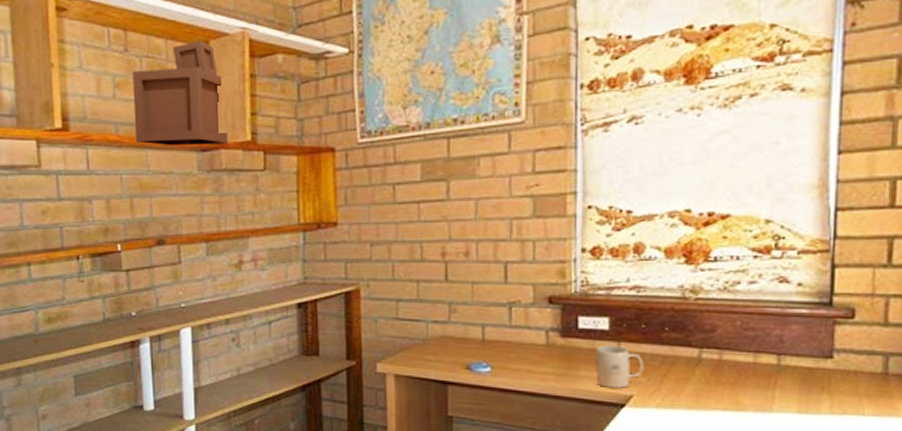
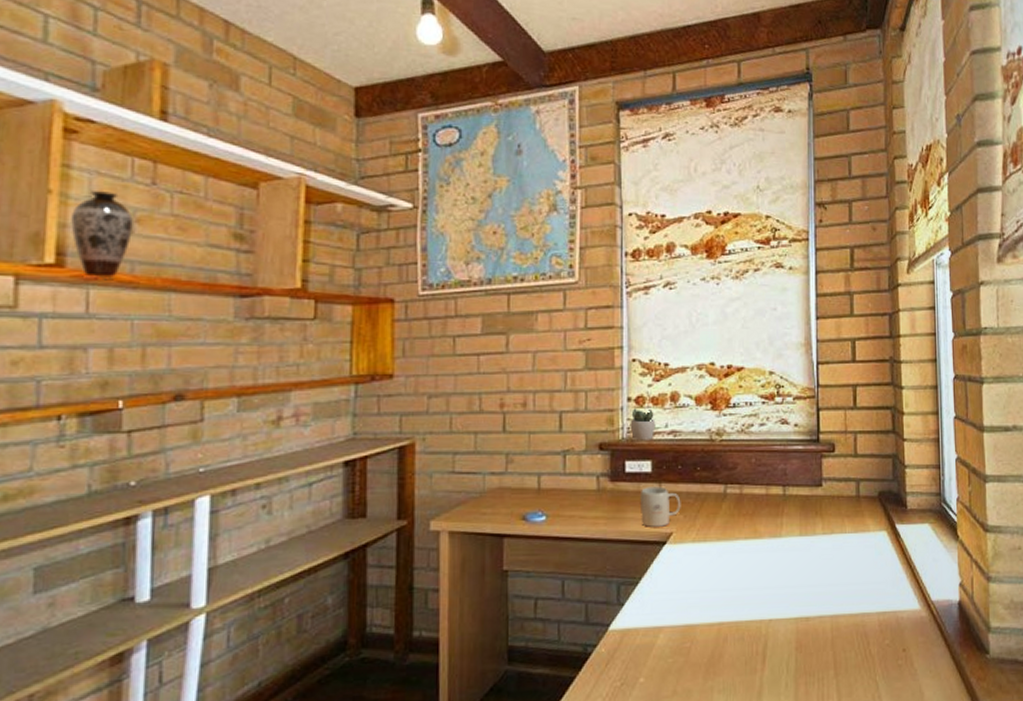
decorative vase: none [69,61,114,140] -> present [70,191,133,279]
wooden crate: present [132,40,228,146] -> none [156,181,274,290]
succulent plant: none [584,260,615,296] -> present [630,408,656,441]

